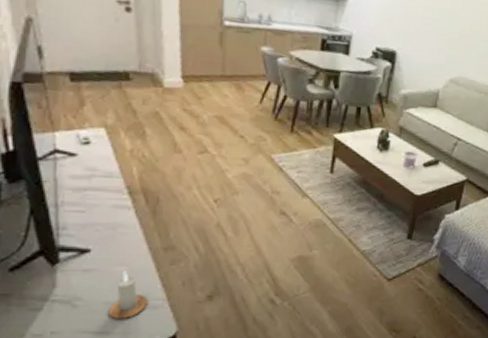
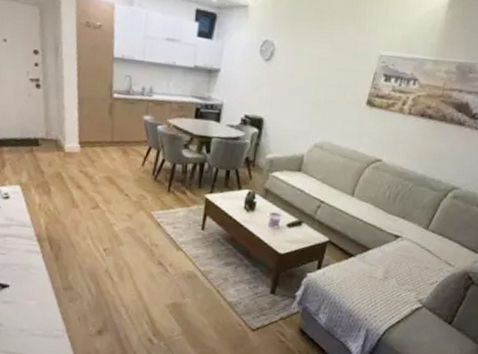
candle: present [108,271,149,320] -> none [22,304,52,345]

